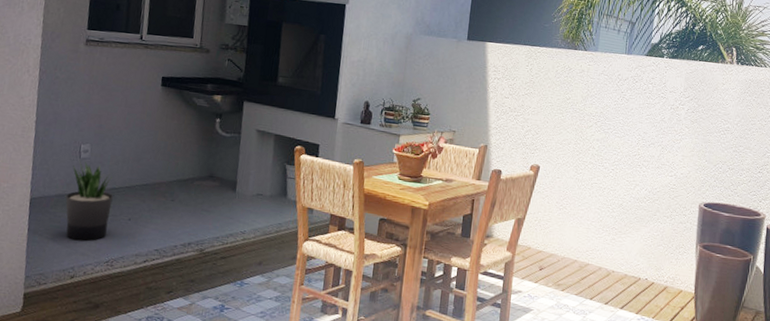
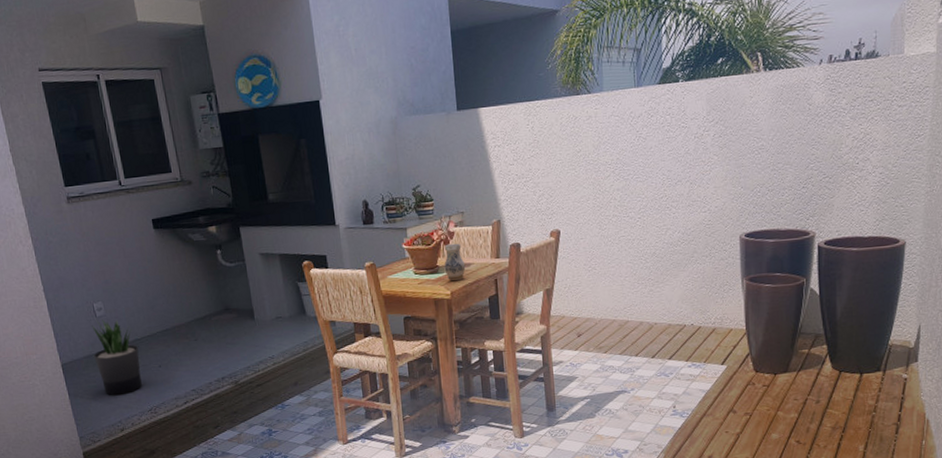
ceramic pitcher: none [427,157,448,194] -> present [444,243,466,282]

